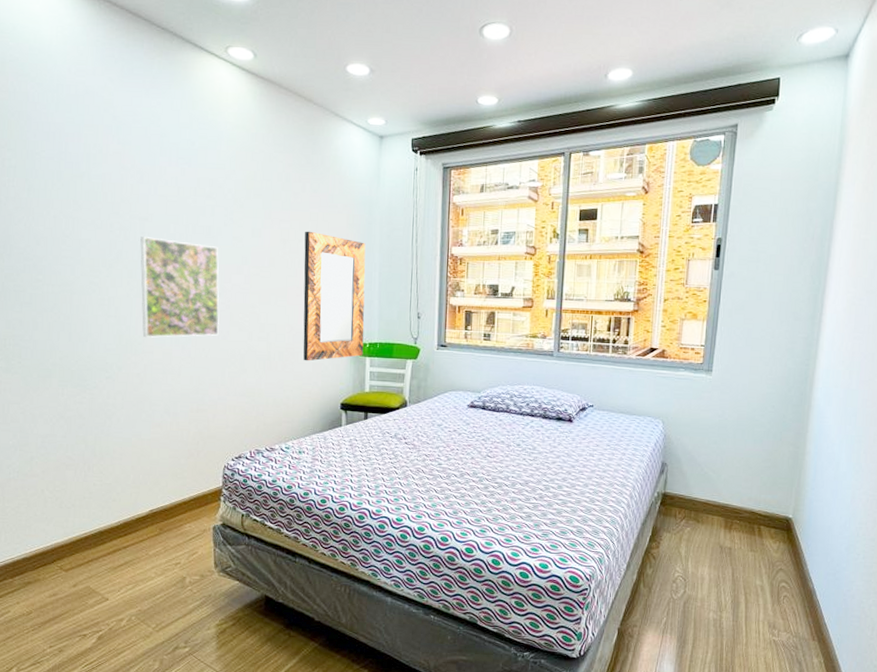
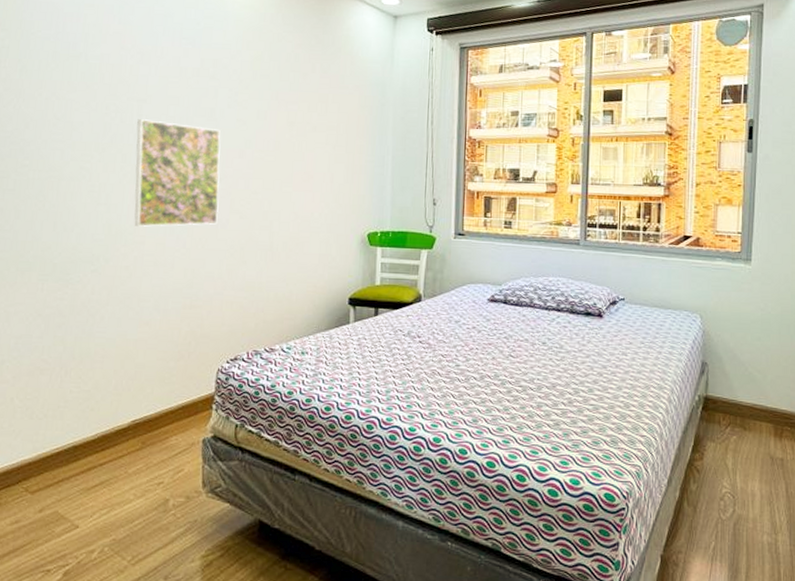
home mirror: present [303,231,366,361] -> none [308,113,378,252]

